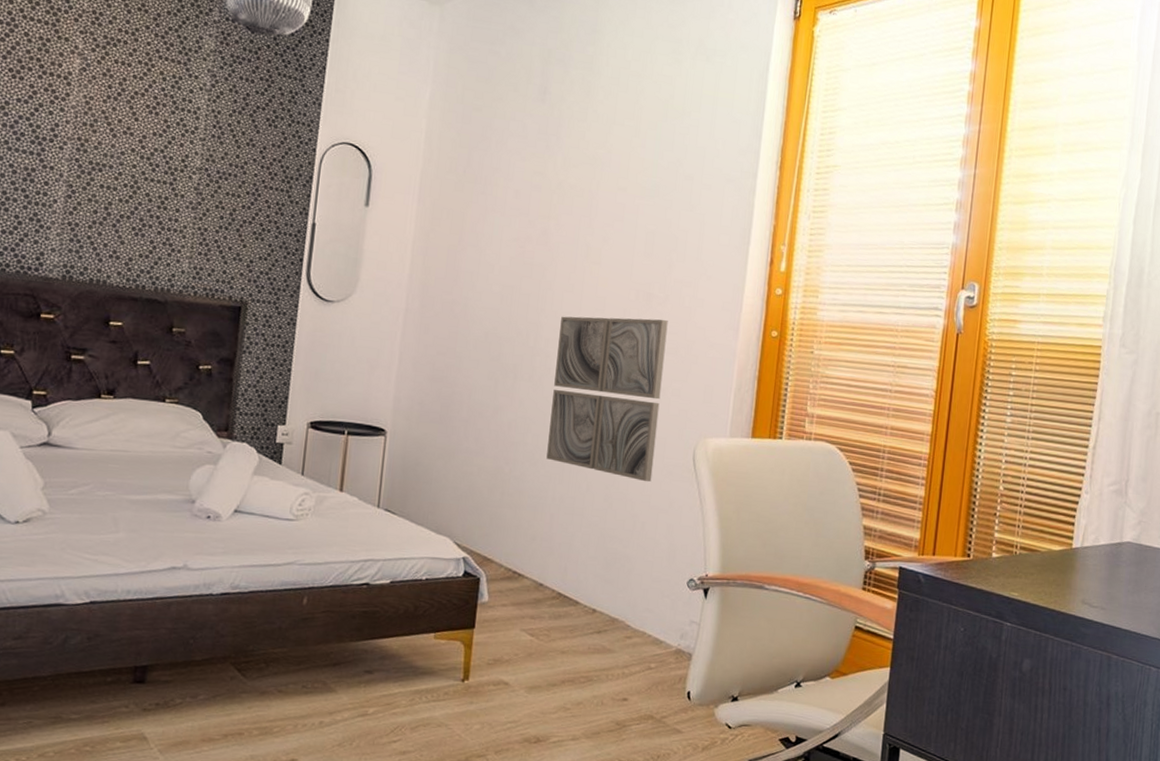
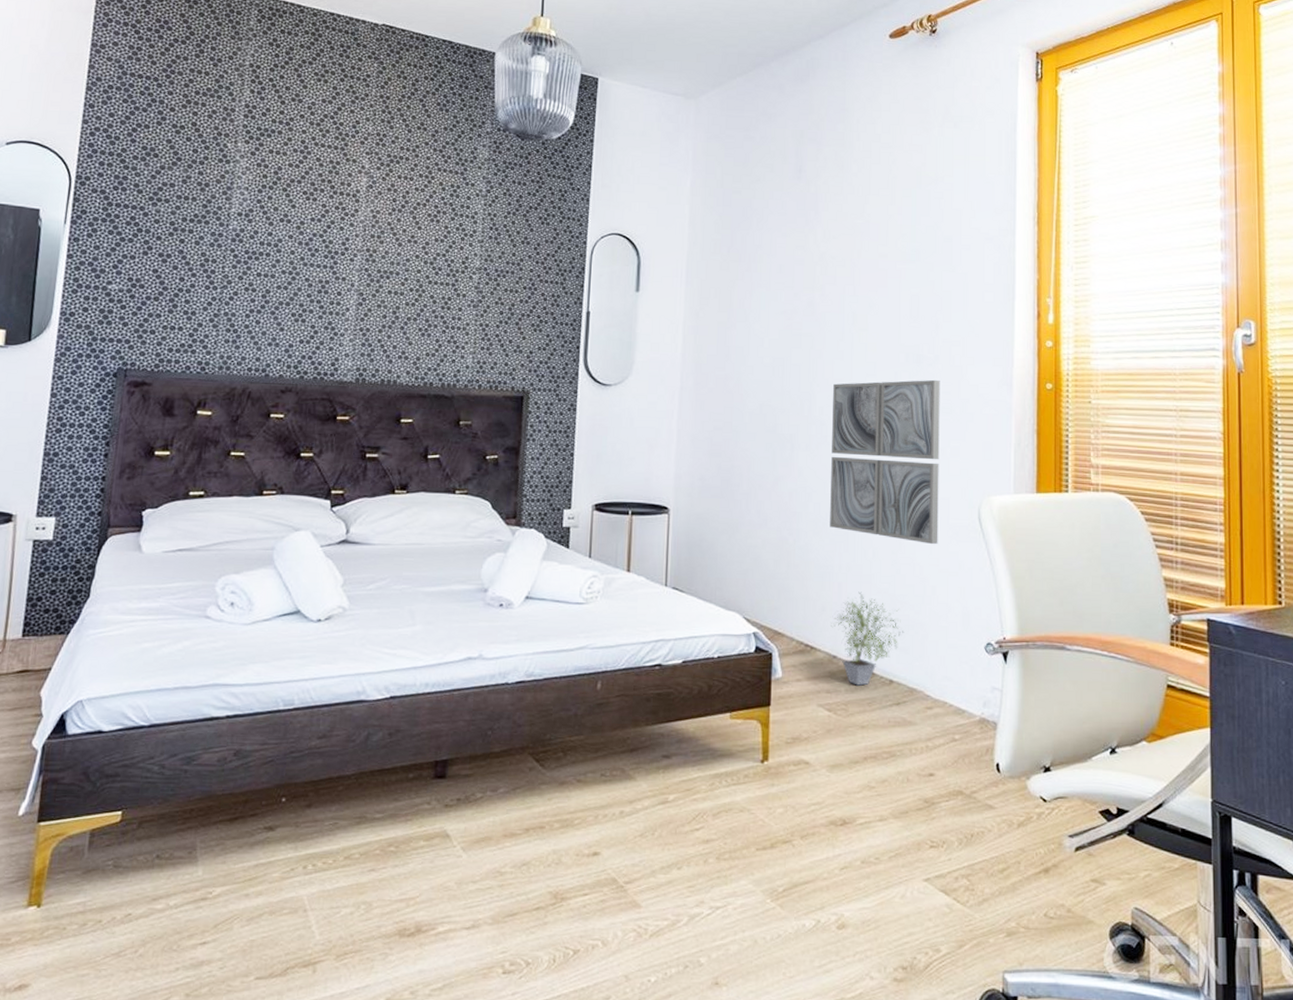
potted plant: none [540,523,611,614] -> present [831,591,904,686]

